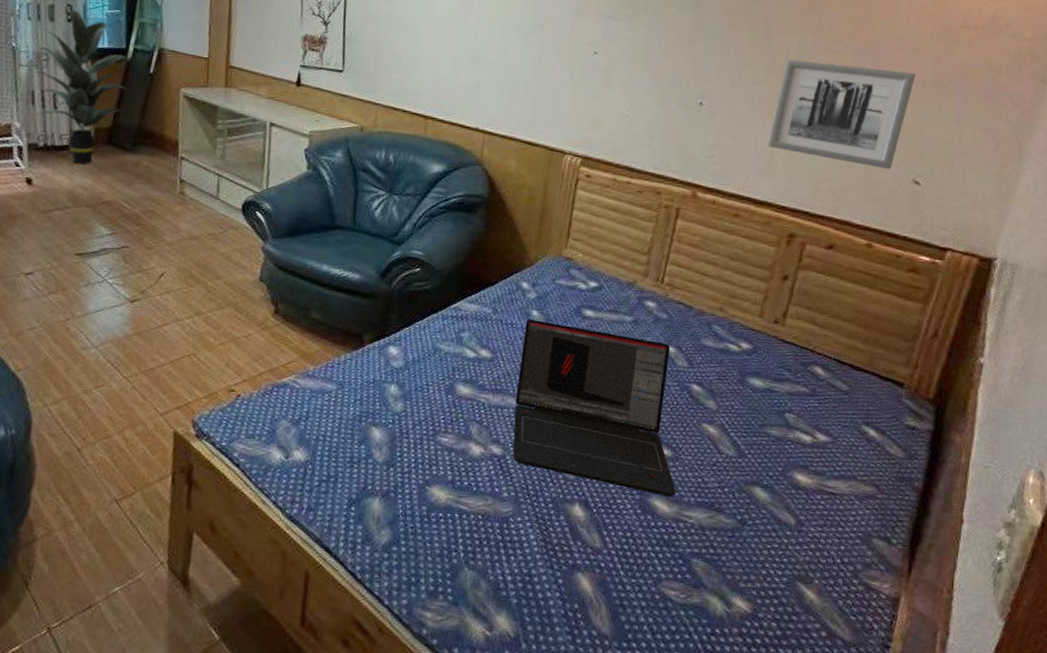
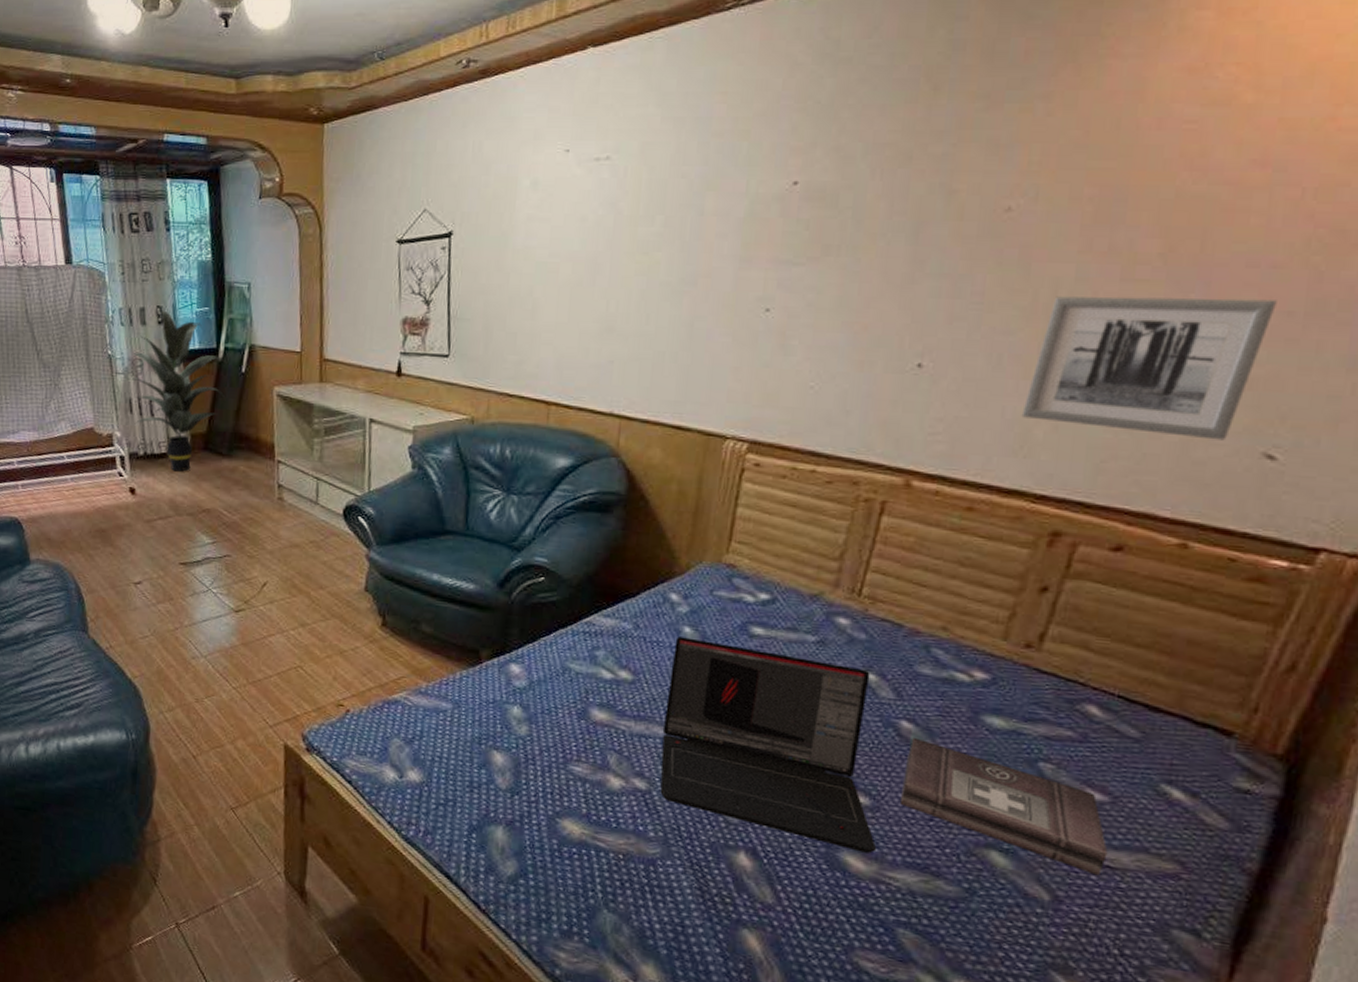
first aid kit: none [693,398,831,501] -> present [901,737,1108,876]

